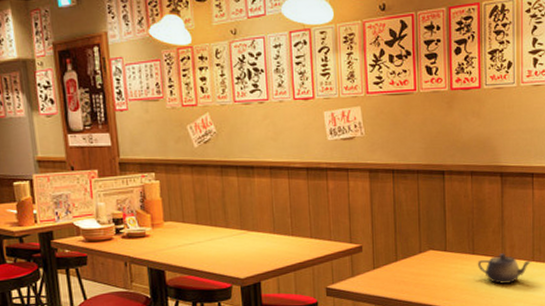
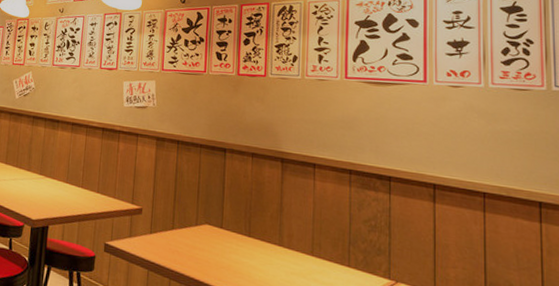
teapot: present [477,253,532,285] -> none [252,241,311,276]

